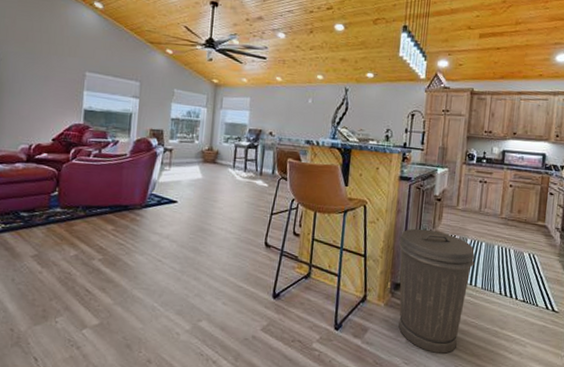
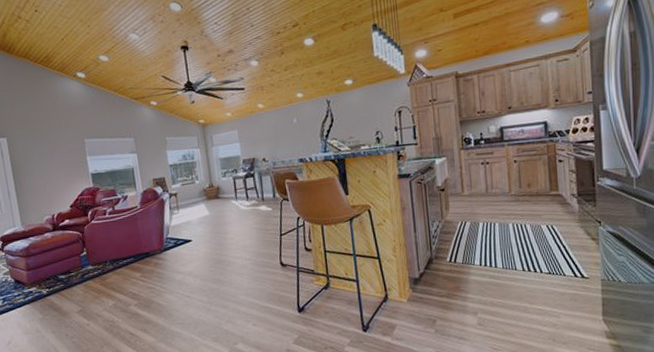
trash can: present [398,228,475,354] -> none [410,220,491,338]

